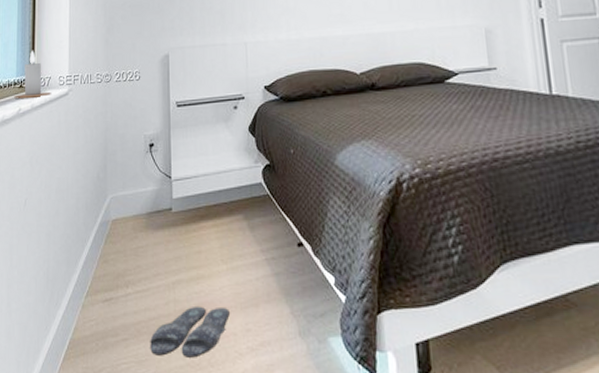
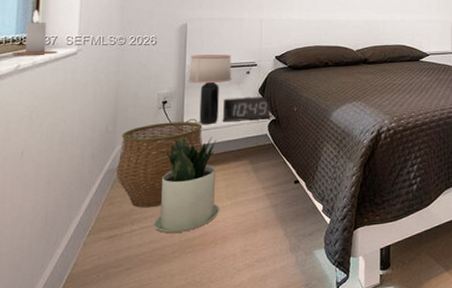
basket: none [108,163,193,268] -> present [115,118,203,208]
planter: none [147,184,216,301] -> present [153,135,220,234]
slippers: present [150,305,230,358] -> none [153,235,231,279]
table lamp: none [173,87,219,170] -> present [188,55,232,124]
alarm clock: none [210,136,264,168] -> present [222,96,271,122]

